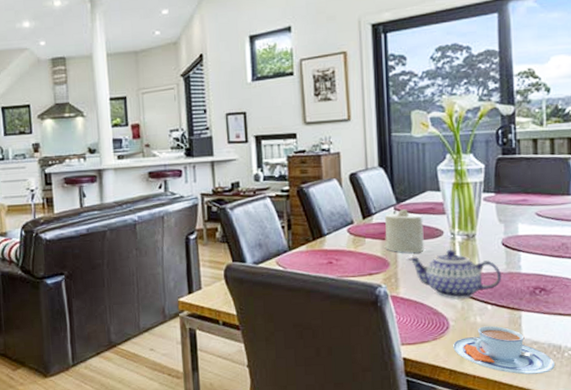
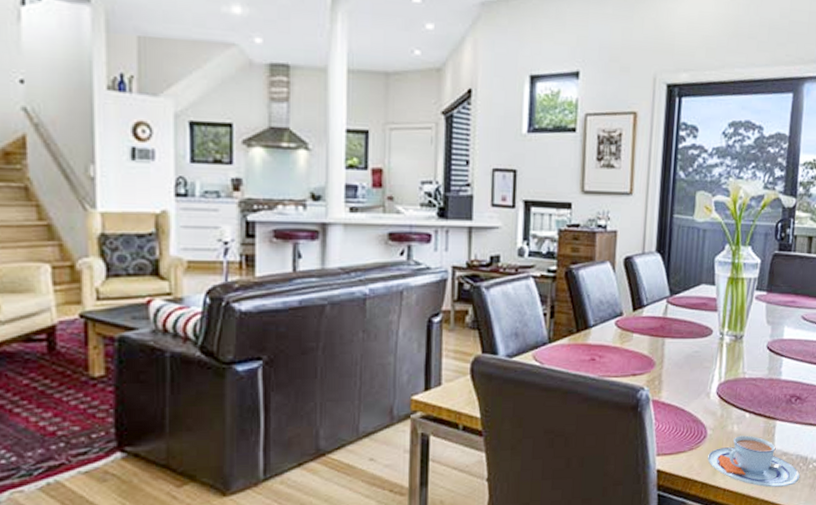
candle: present [384,209,424,253] -> none [653,303,695,353]
teapot: present [408,250,502,299] -> none [674,351,763,405]

